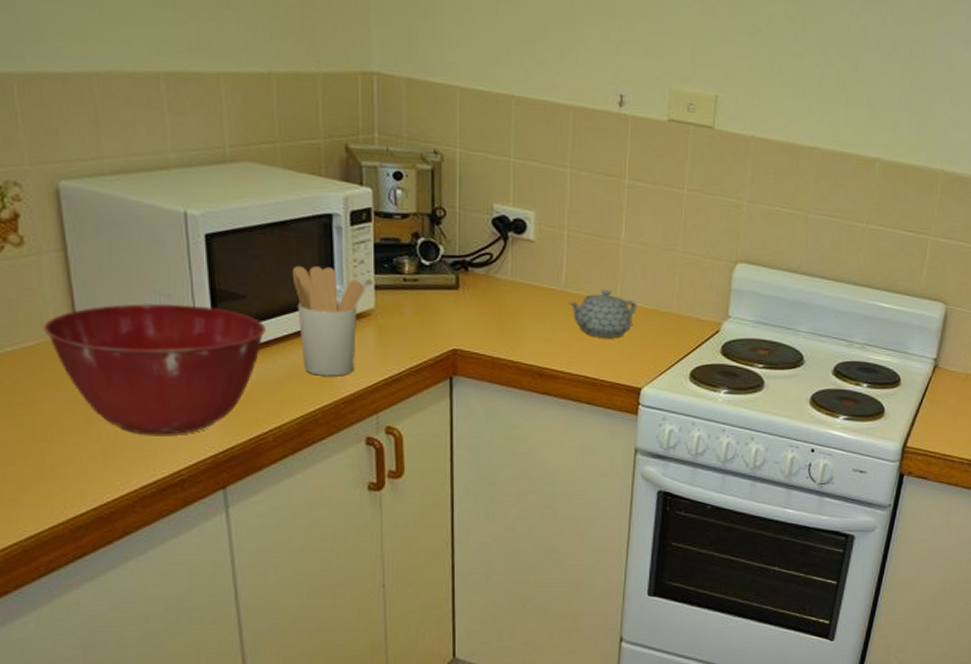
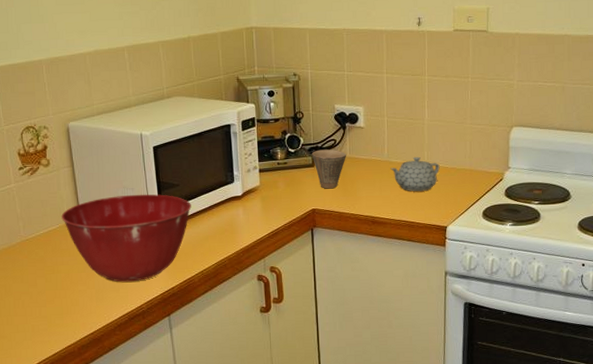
utensil holder: present [292,265,366,377] -> none [206,160,254,235]
cup: none [455,265,507,323] -> present [311,149,347,189]

